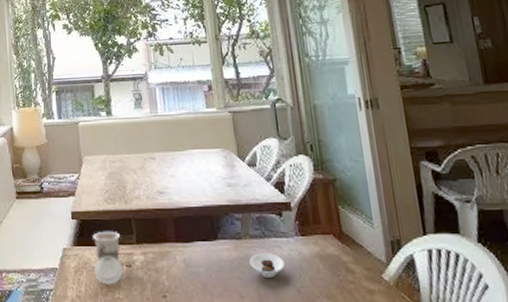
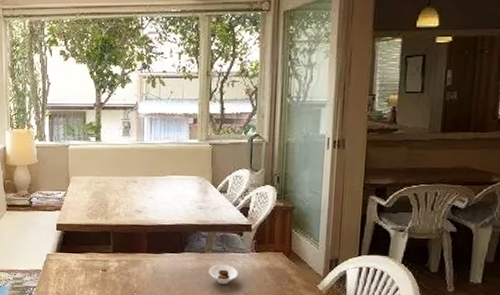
cup: present [93,231,124,285] -> none [73,241,99,285]

